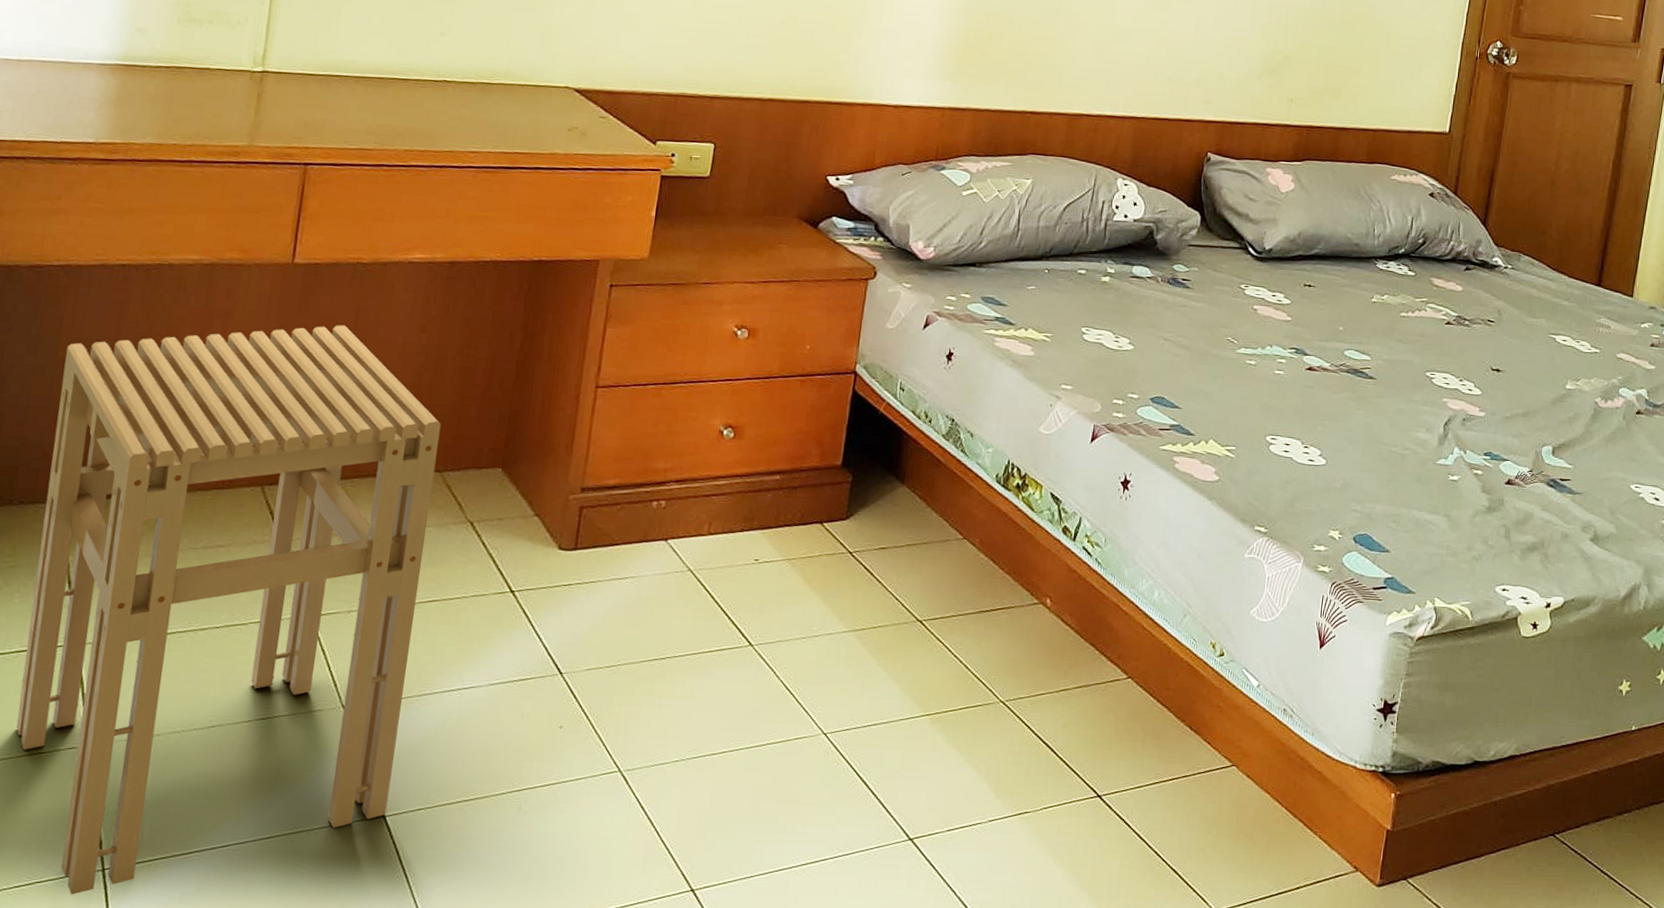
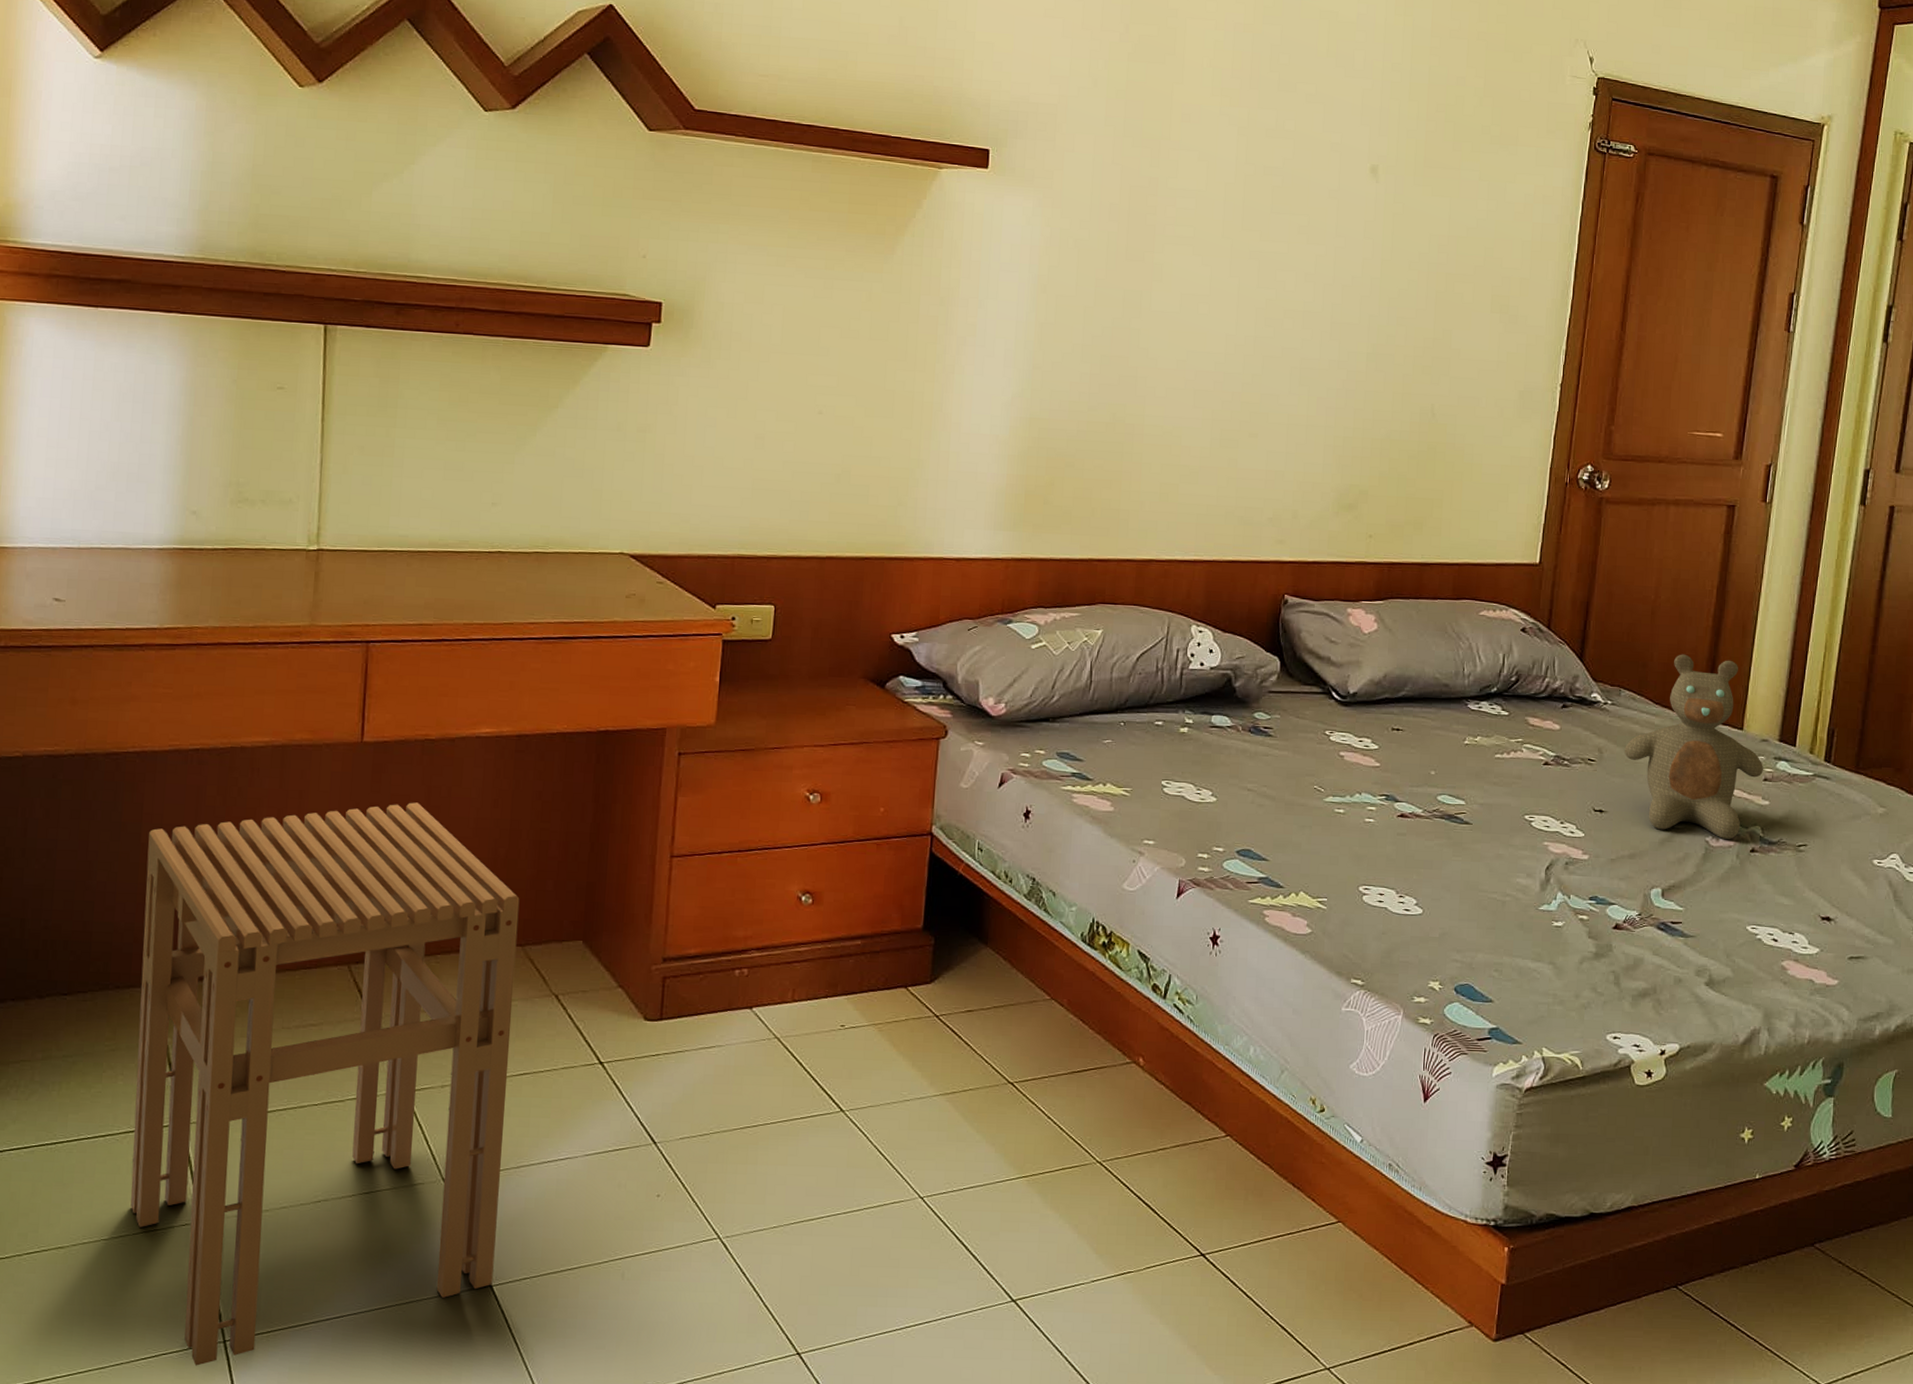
teddy bear: none [1522,223,1651,402] -> present [1624,654,1763,840]

